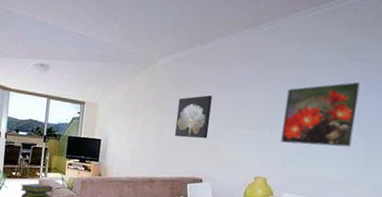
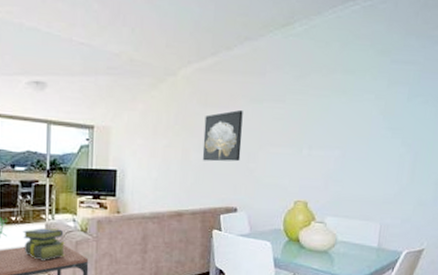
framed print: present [281,82,360,147] -> none [321,86,403,162]

